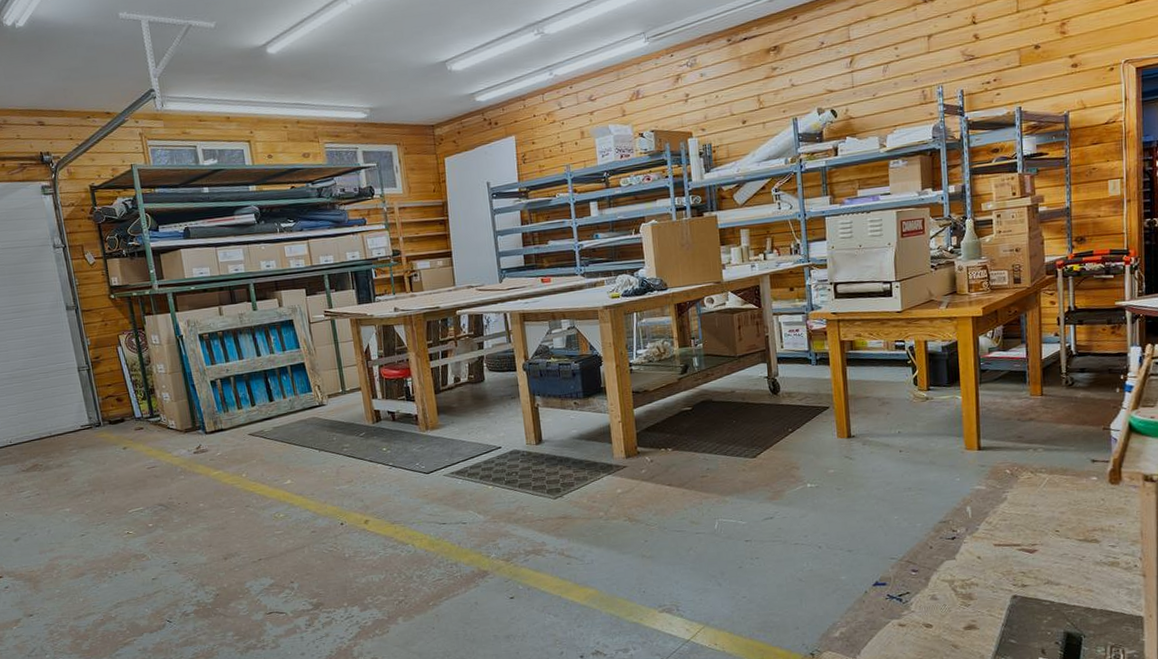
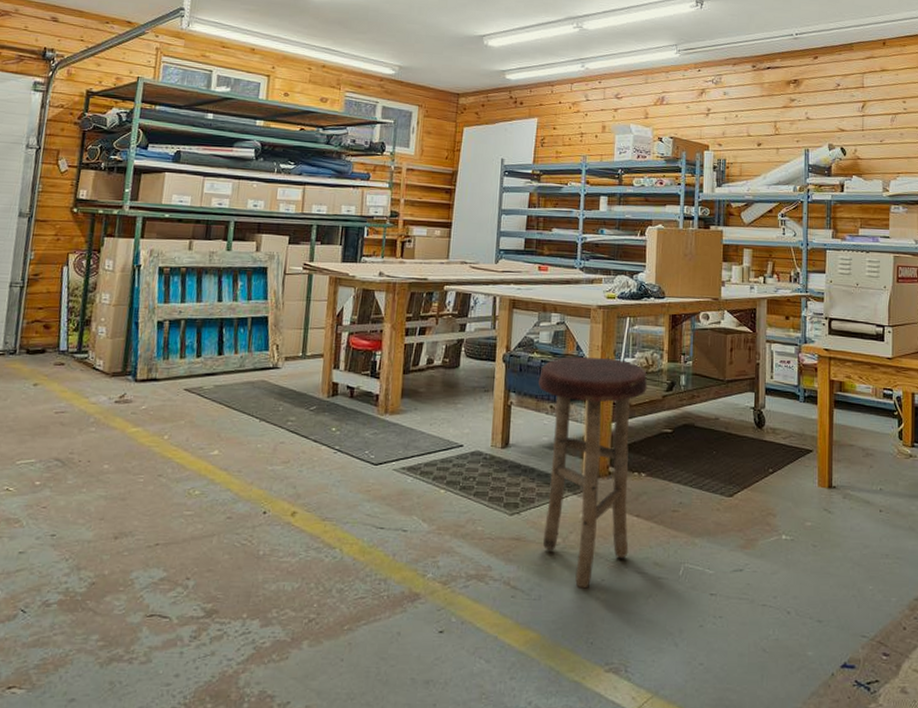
stool: none [559,352,666,550] -> present [538,356,648,589]

